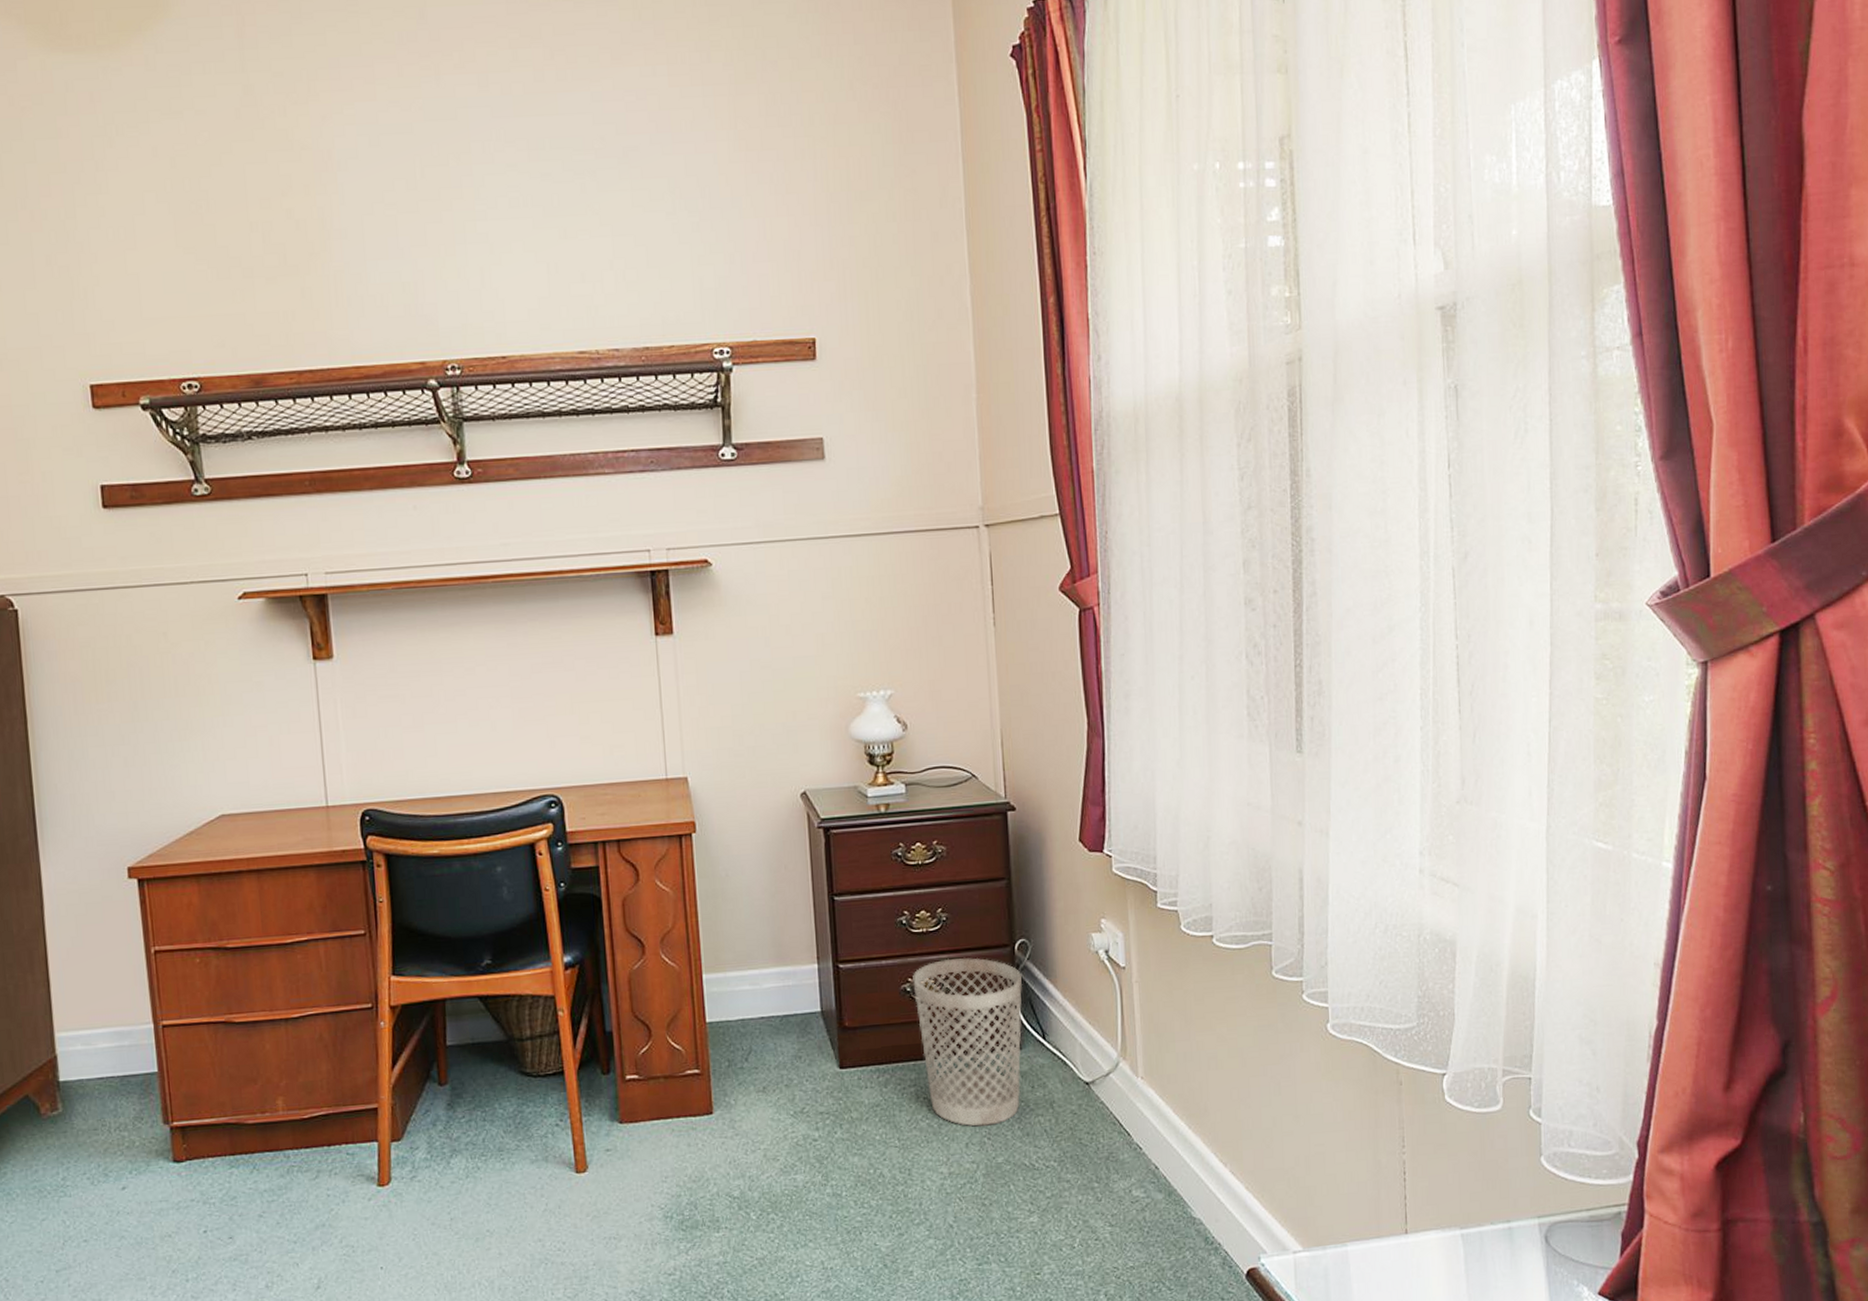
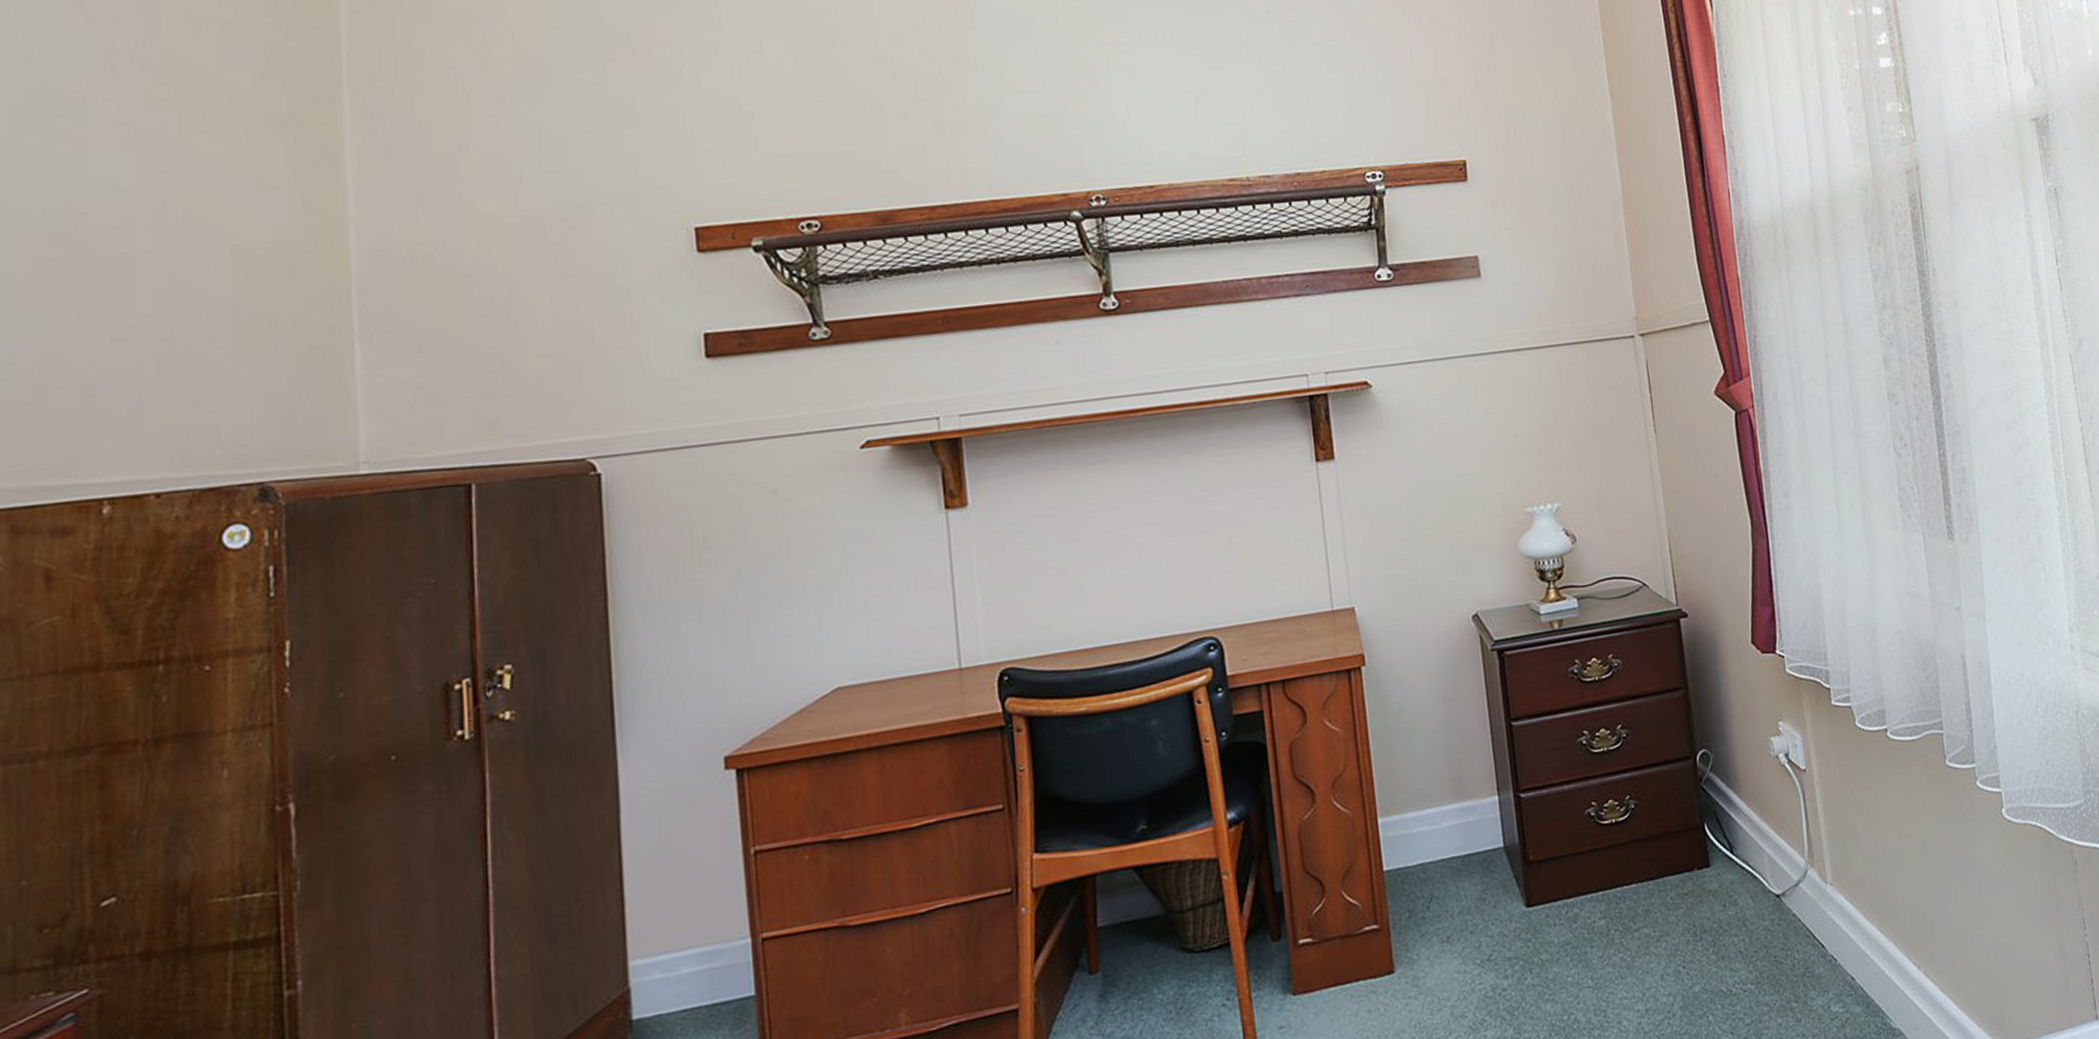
wastebasket: present [913,957,1023,1127] -> none [1596,773,1713,956]

